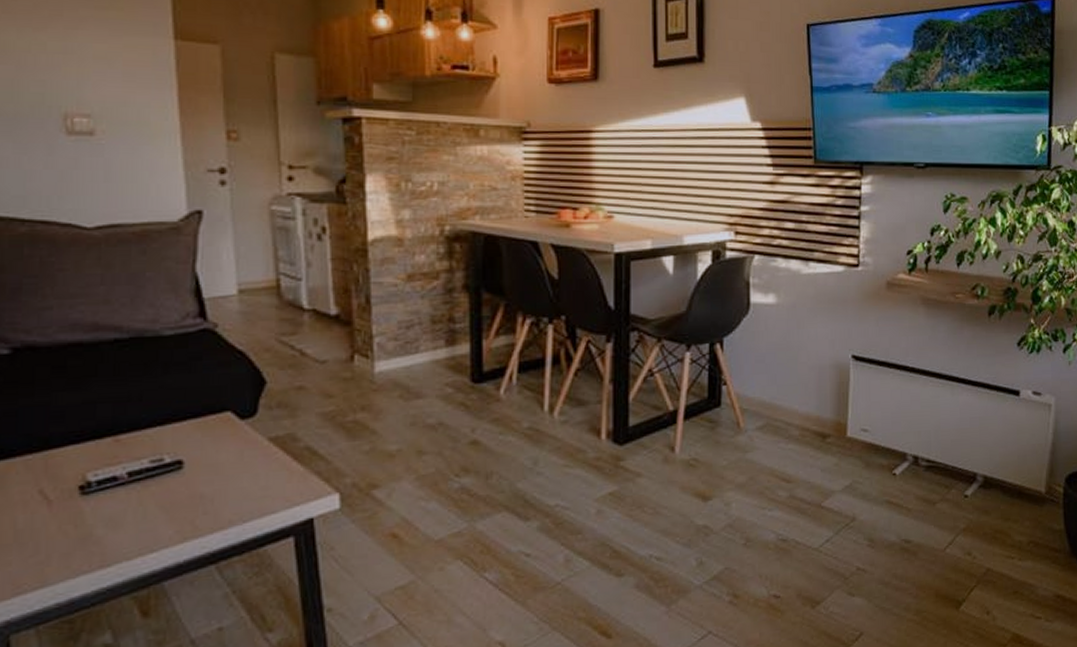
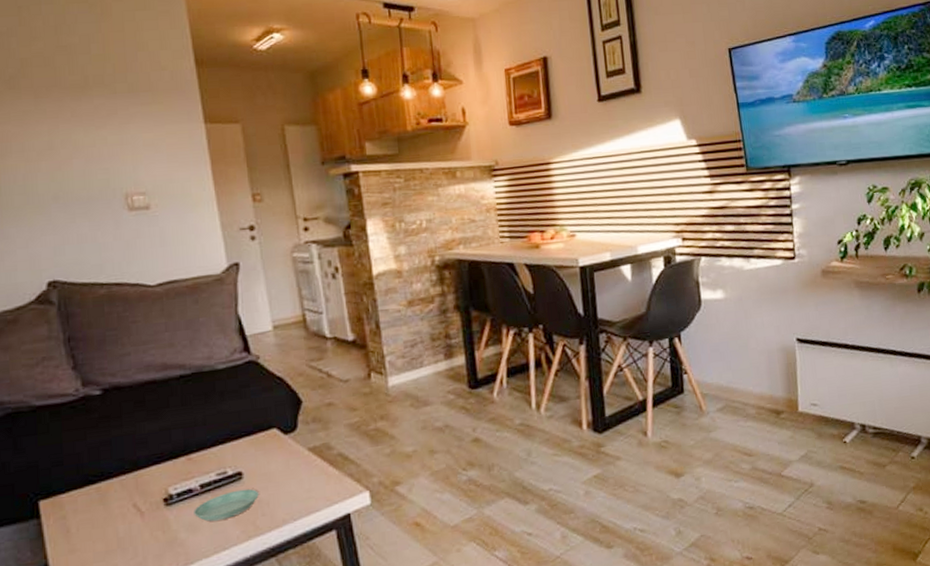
saucer: none [117,481,202,517] -> present [194,488,259,522]

